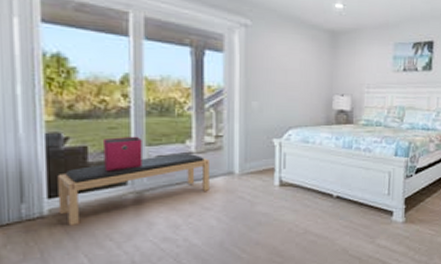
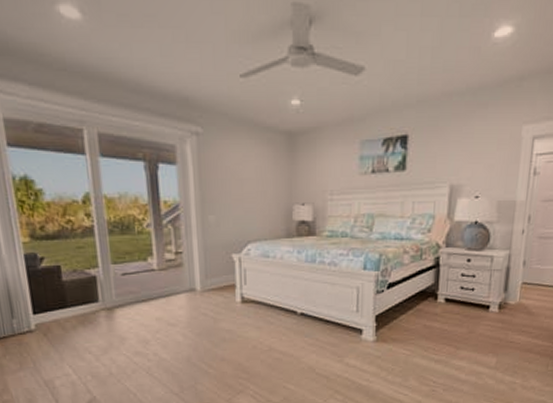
bench: present [57,152,209,226] -> none [38,270,173,339]
storage bin: present [102,136,142,171] -> none [72,254,110,288]

